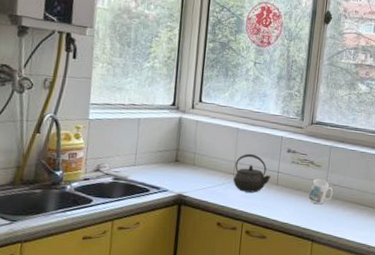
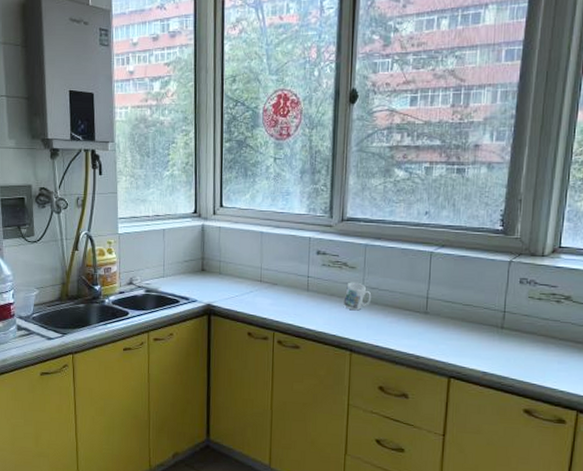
kettle: present [232,153,272,193] -> none [260,258,301,300]

